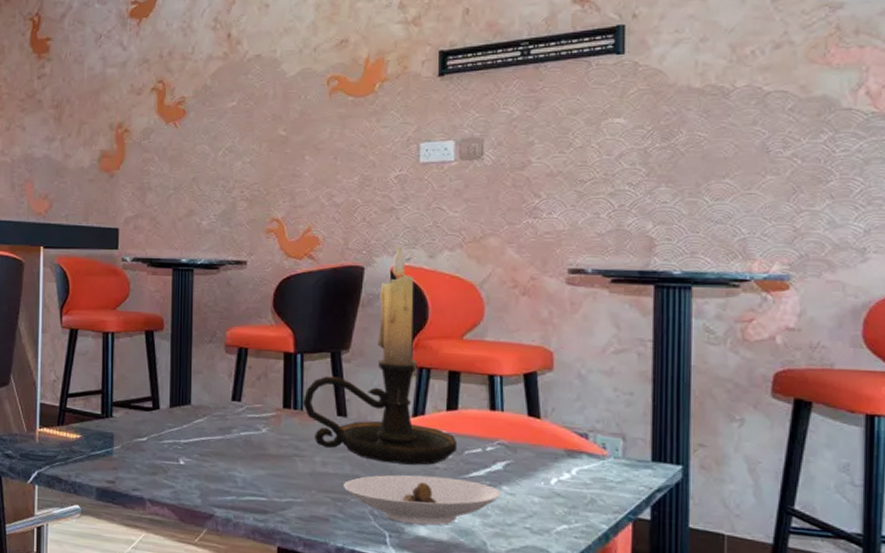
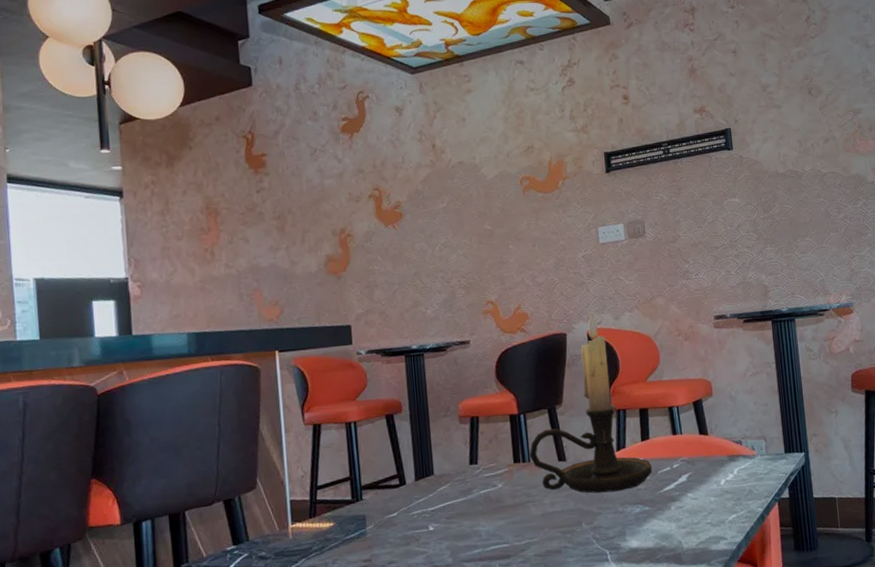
saucer: present [342,474,502,526] -> none [569,494,688,540]

